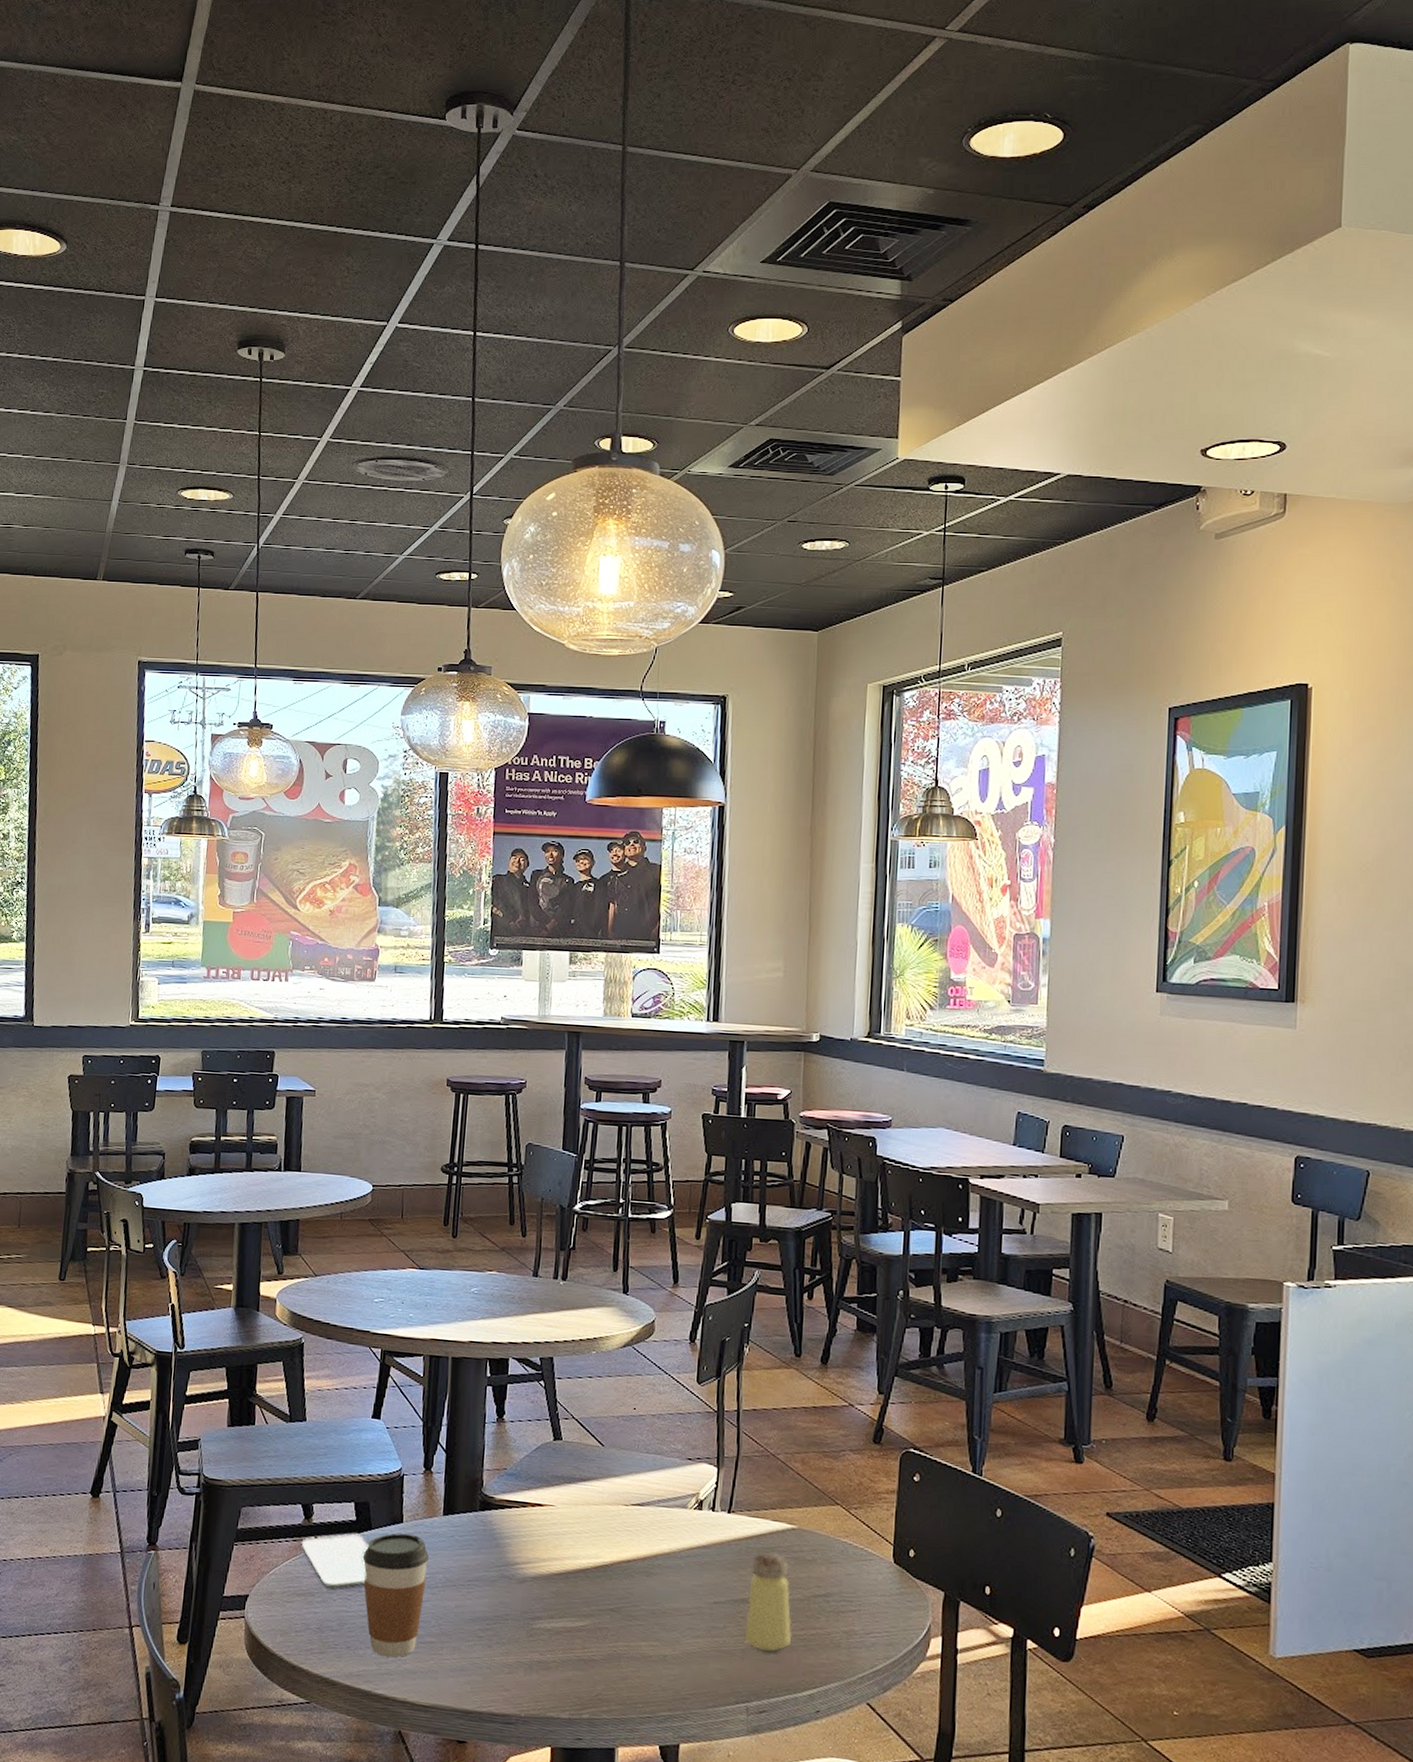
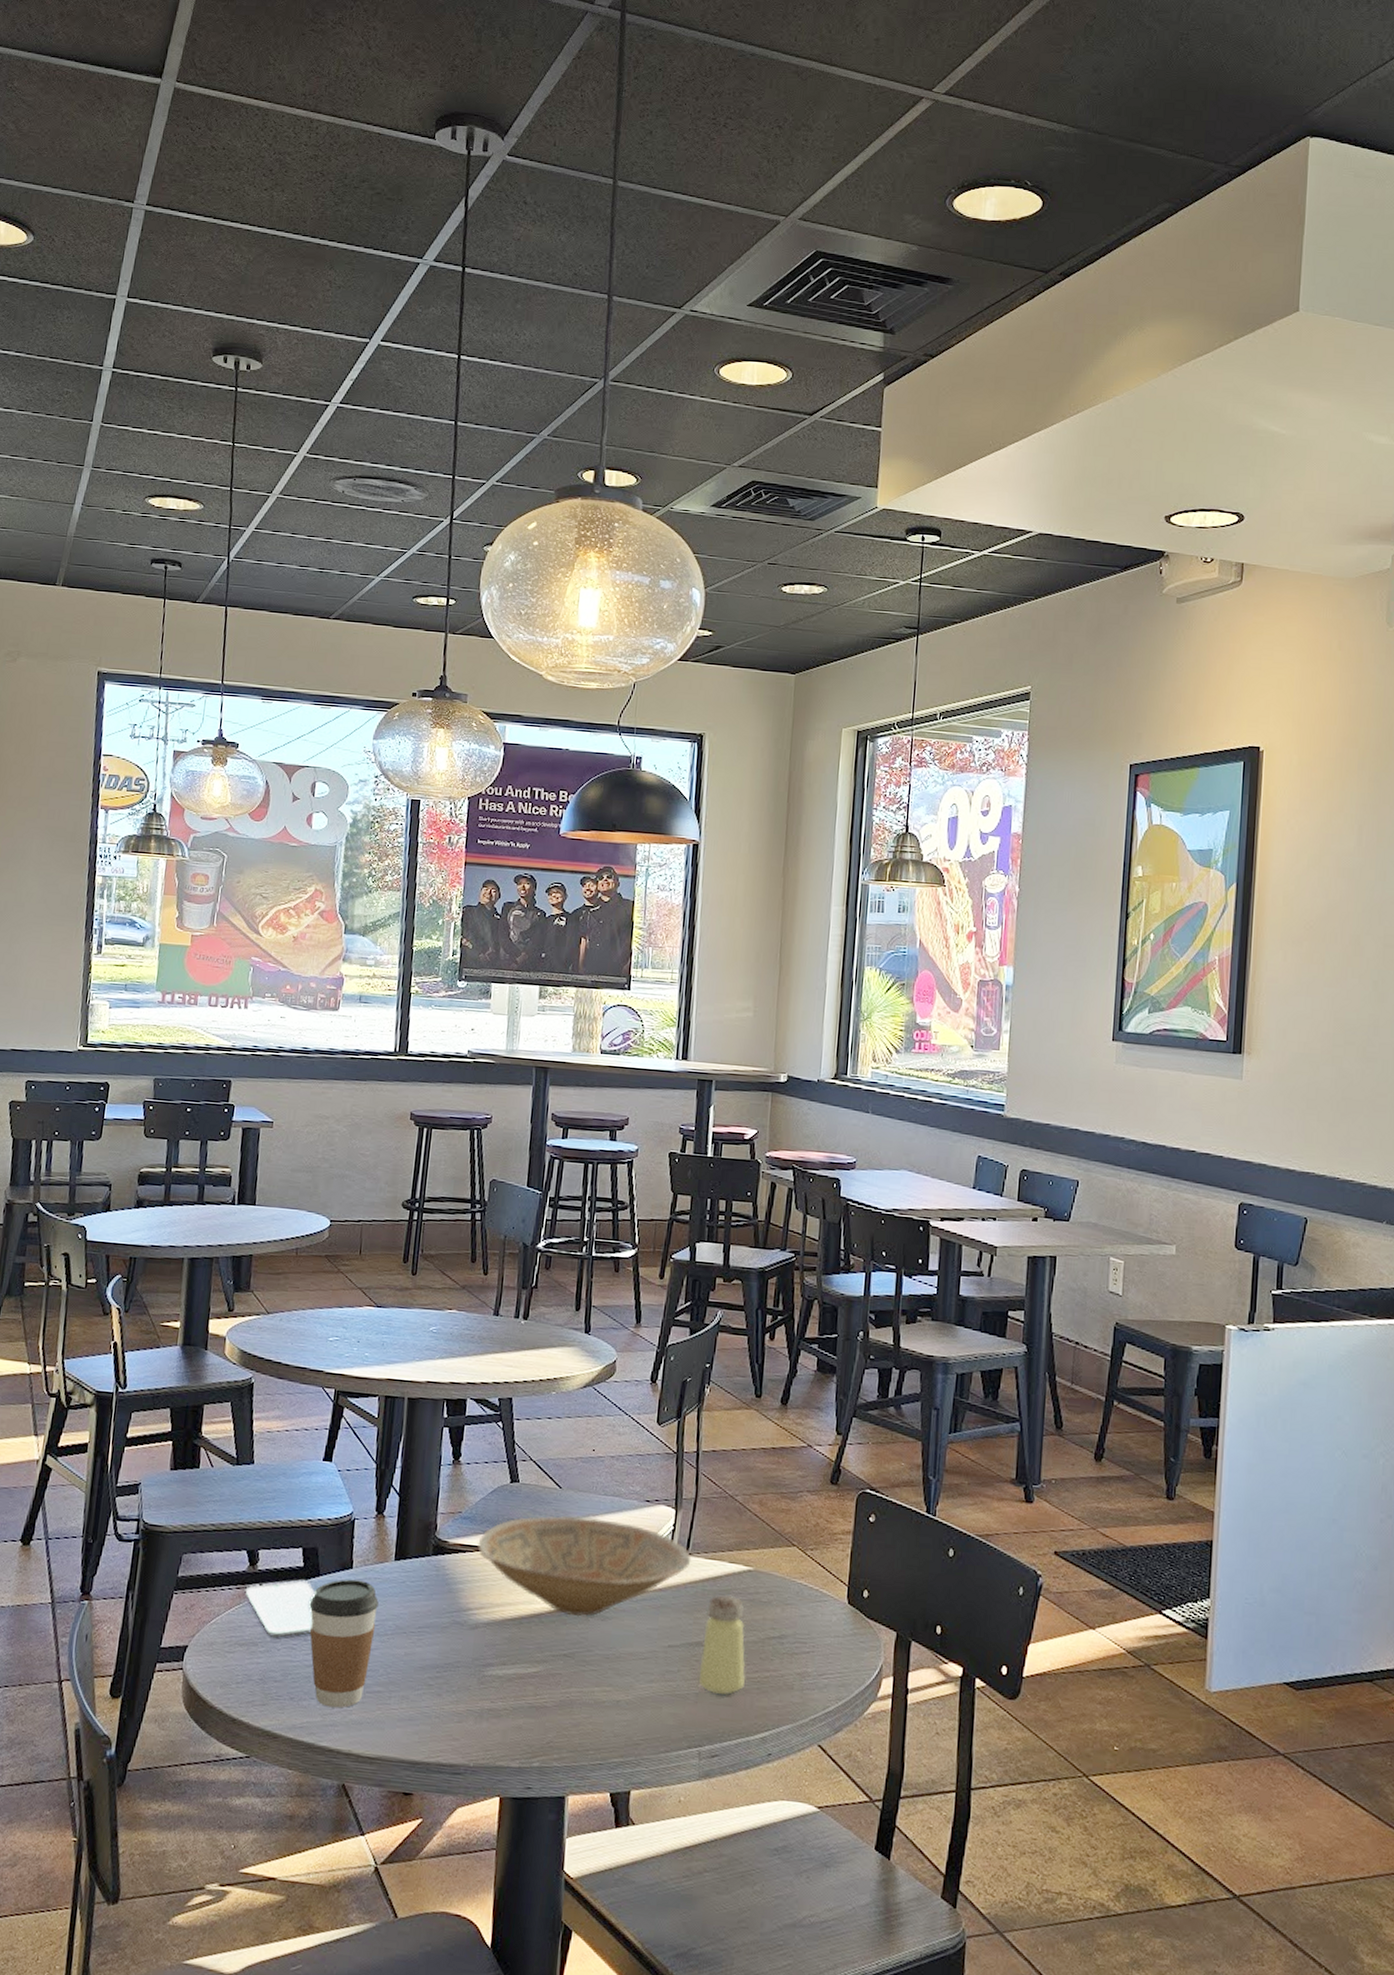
bowl: none [523,1472,735,1573] -> present [477,1515,692,1617]

